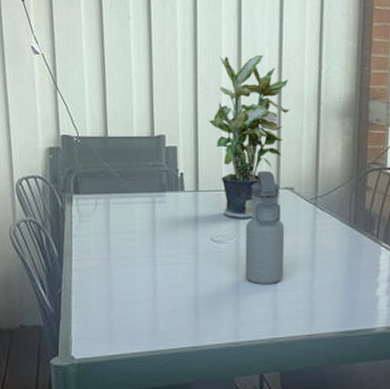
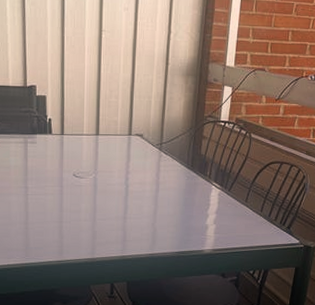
potted plant: present [209,55,291,218] -> none [74,18,143,158]
water bottle: present [245,171,285,285] -> none [101,119,135,214]

